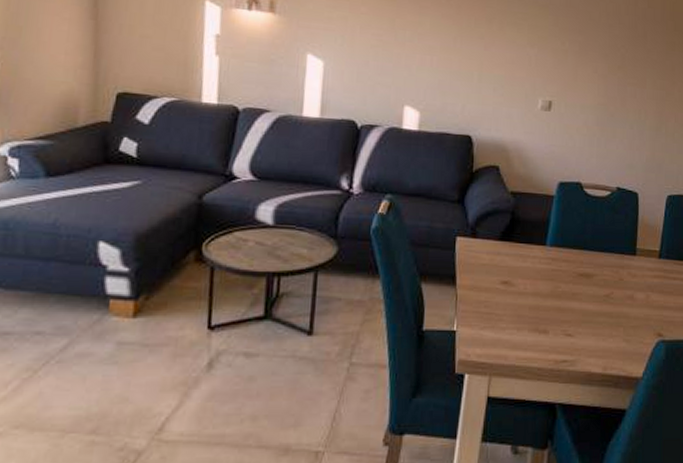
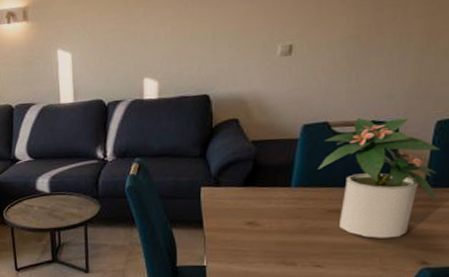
potted plant: none [571,182,670,307] -> present [318,117,440,239]

